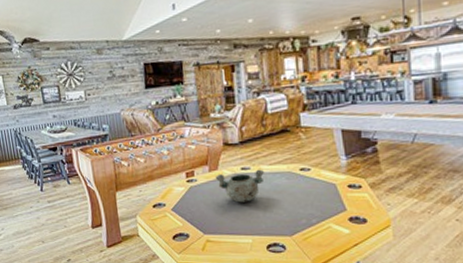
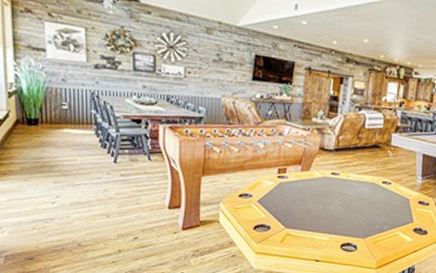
decorative bowl: present [216,169,264,203] -> none [306,175,351,204]

